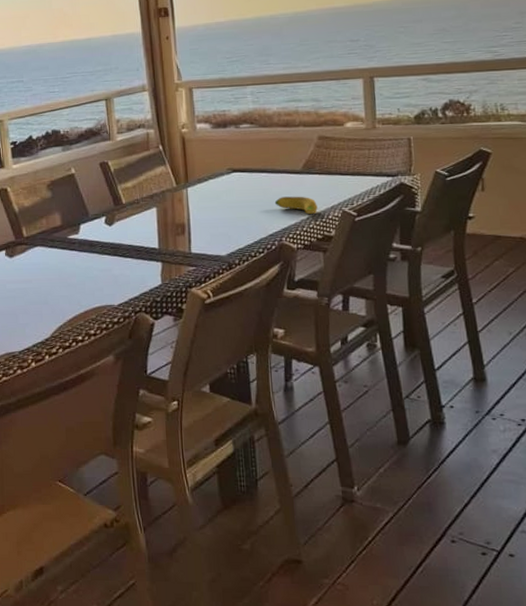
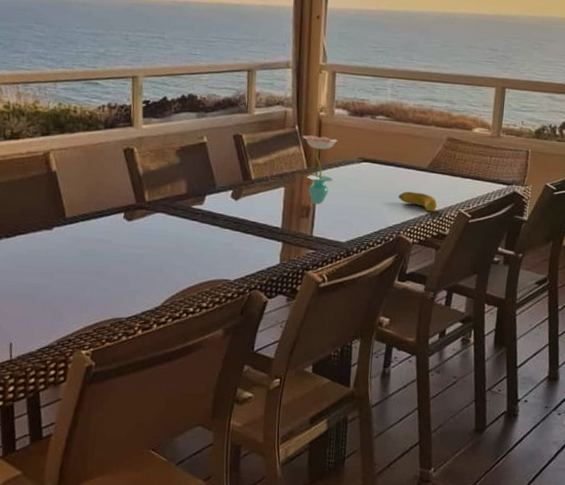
flower: none [167,152,204,229] -> present [302,134,338,212]

